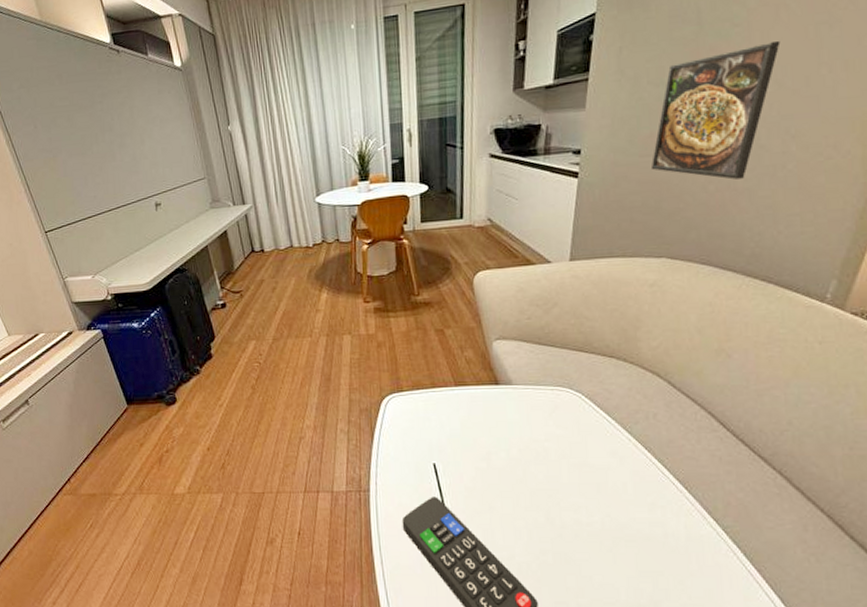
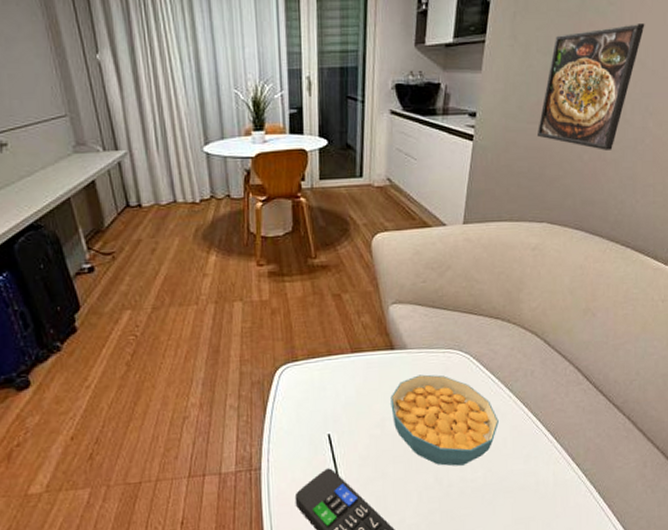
cereal bowl: none [496,411,617,507] -> present [390,374,499,466]

